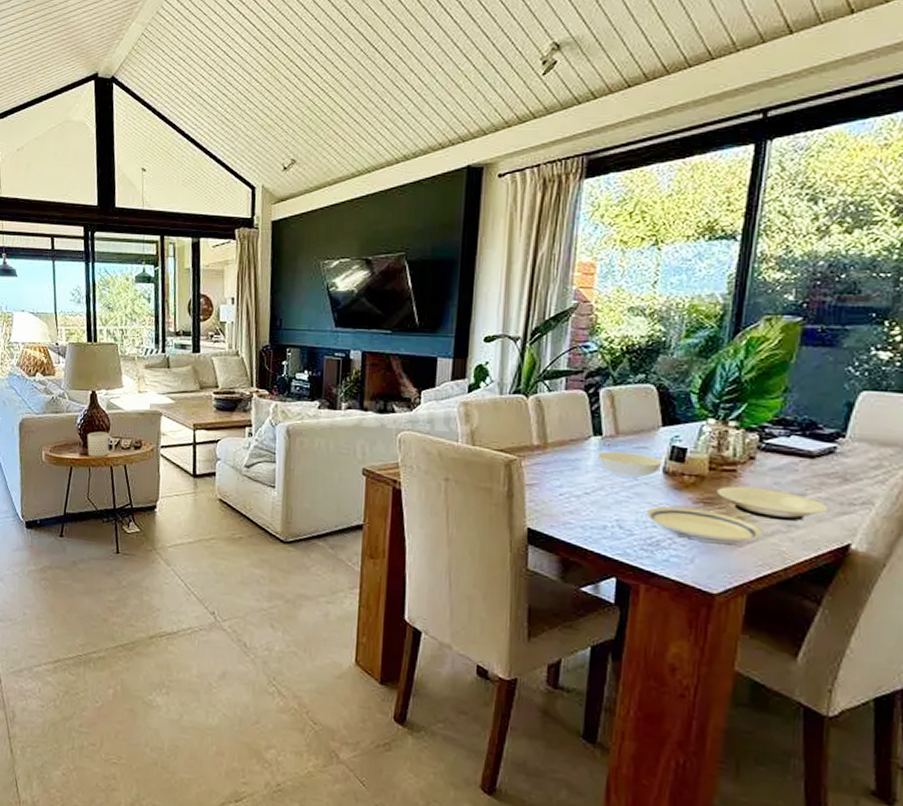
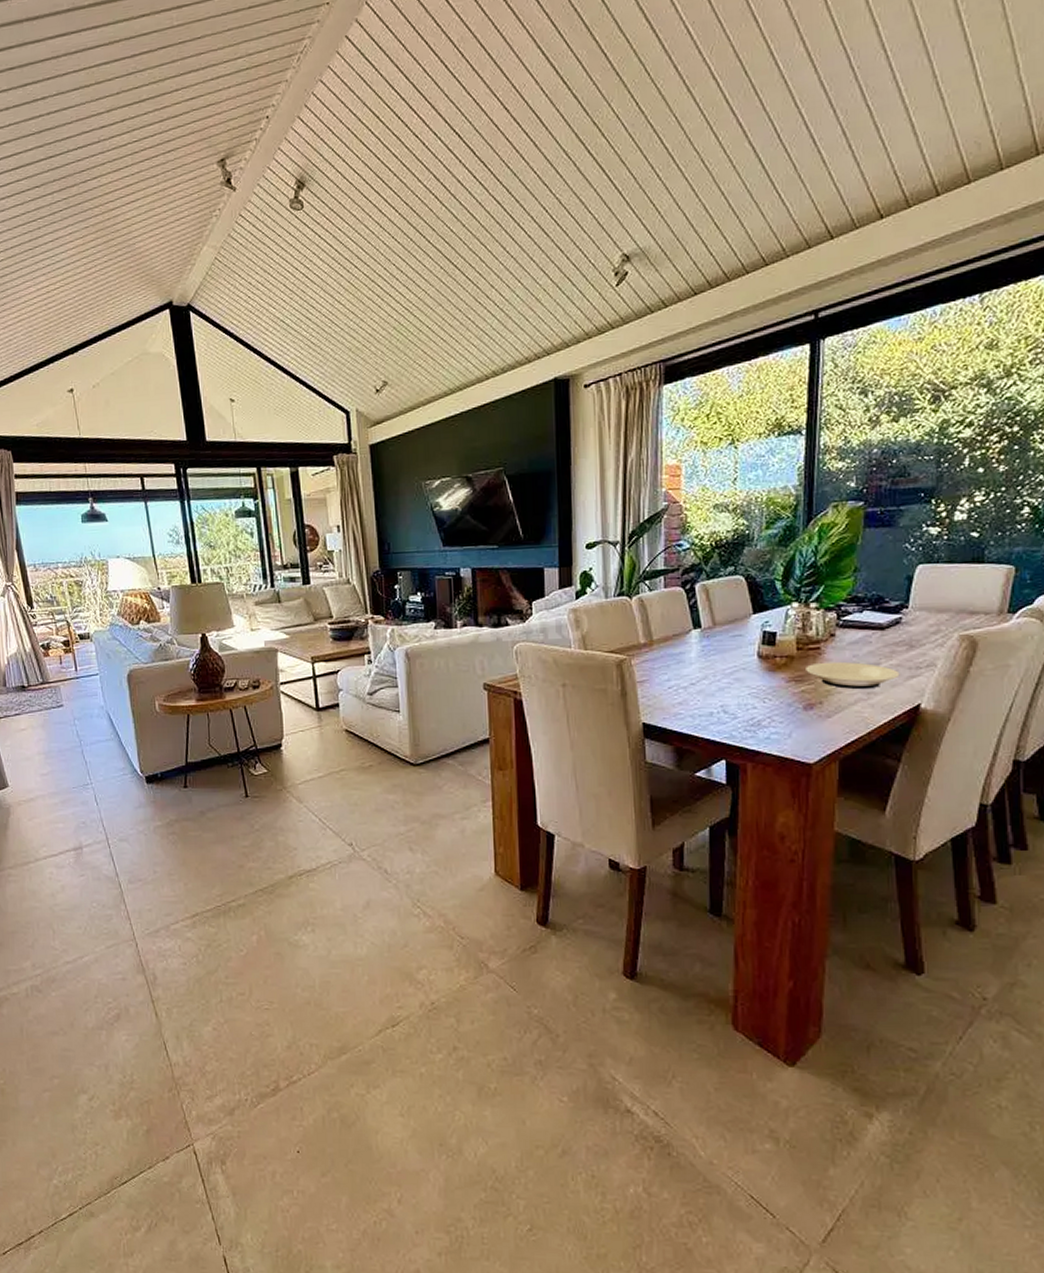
mug: present [87,431,116,457] -> none [201,675,233,702]
bowl: present [596,451,663,479] -> none [698,641,757,666]
plate: present [647,506,761,545] -> none [747,686,846,718]

